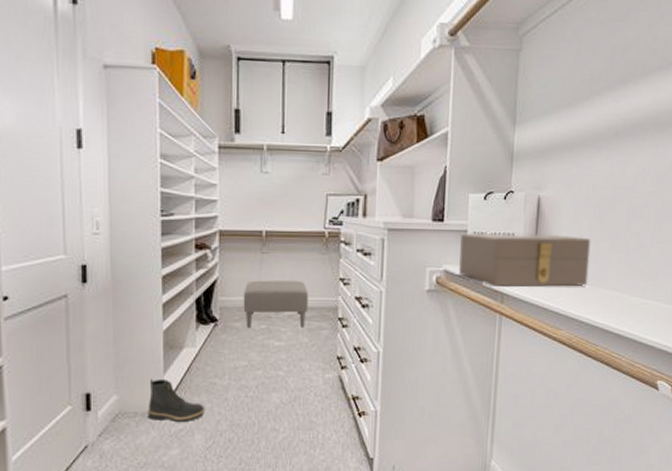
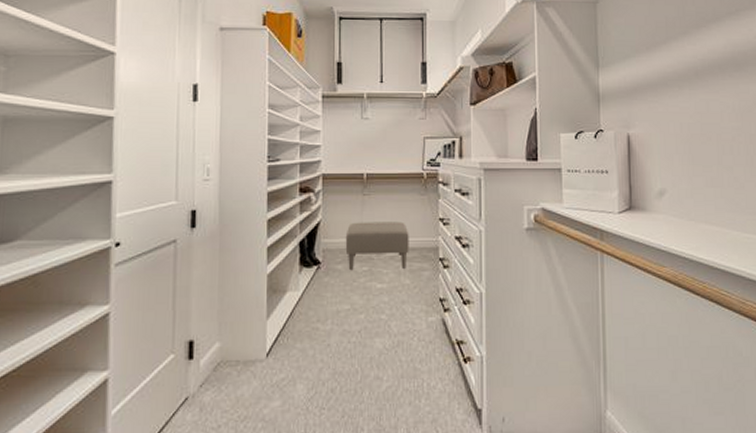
boot: present [148,378,205,423] -> none [249,324,308,372]
jewelry box: present [459,232,591,287] -> none [555,170,687,223]

